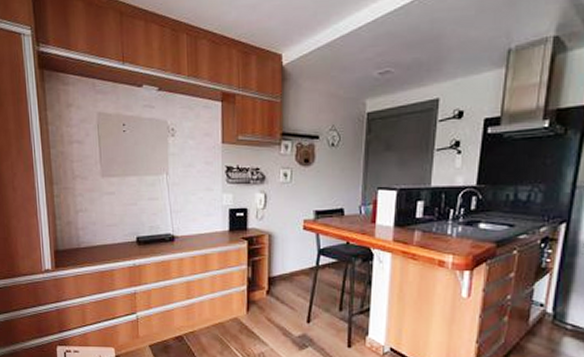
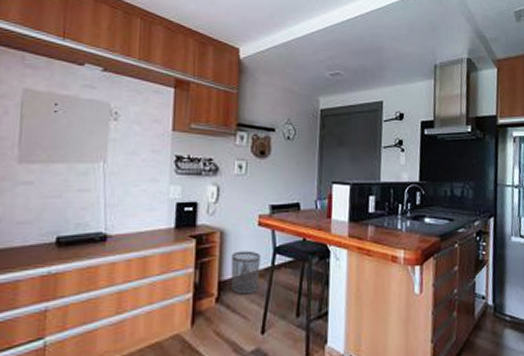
waste bin: none [279,252,306,289] -> present [231,250,261,295]

